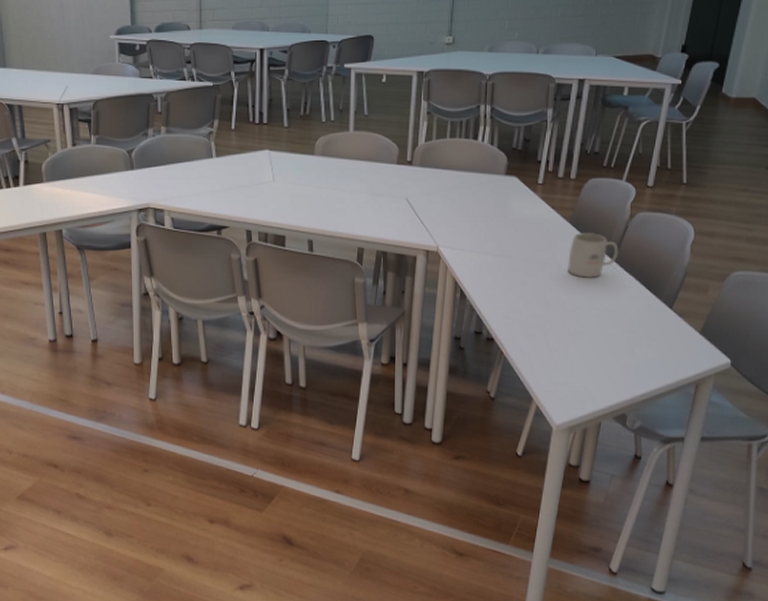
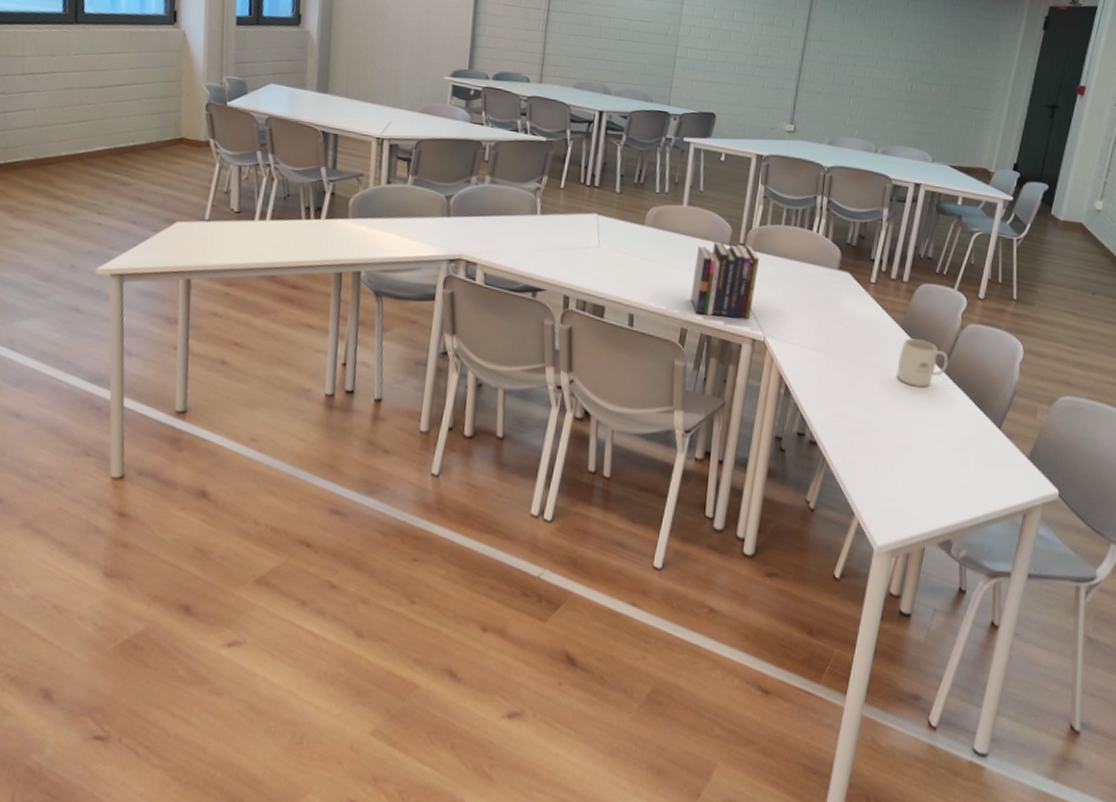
books: none [364,162,428,233] -> present [690,241,760,320]

